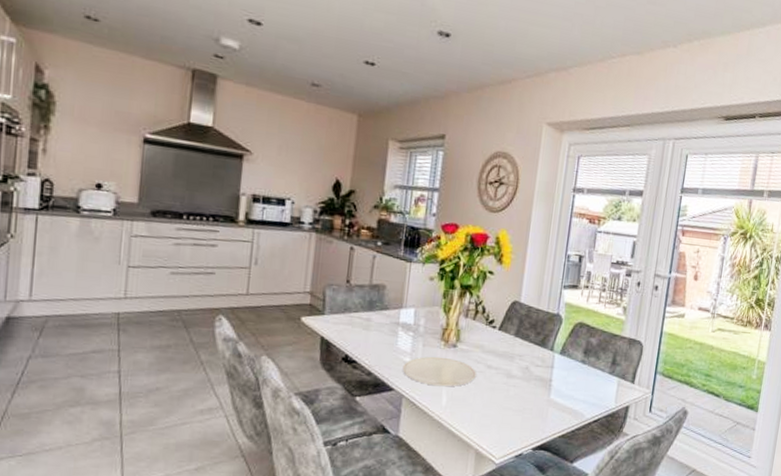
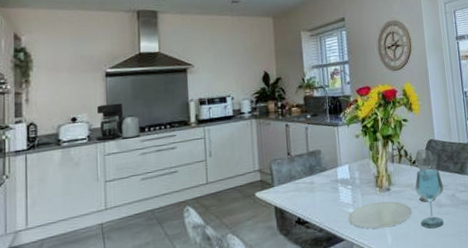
coffee maker: none [123,175,160,220] -> present [96,103,123,141]
kettle: none [148,195,178,225] -> present [115,115,141,140]
wine glass: none [483,332,519,399] -> present [415,168,444,229]
wineglass: none [487,309,514,369] -> present [414,148,435,202]

